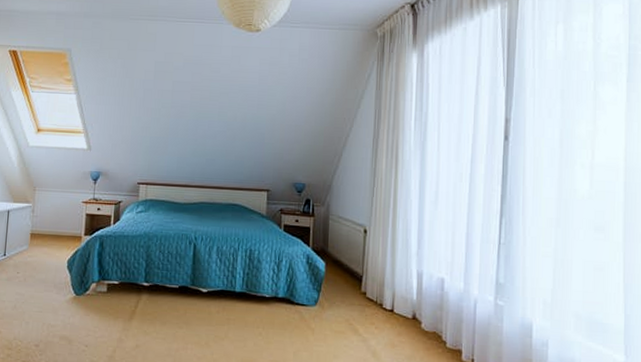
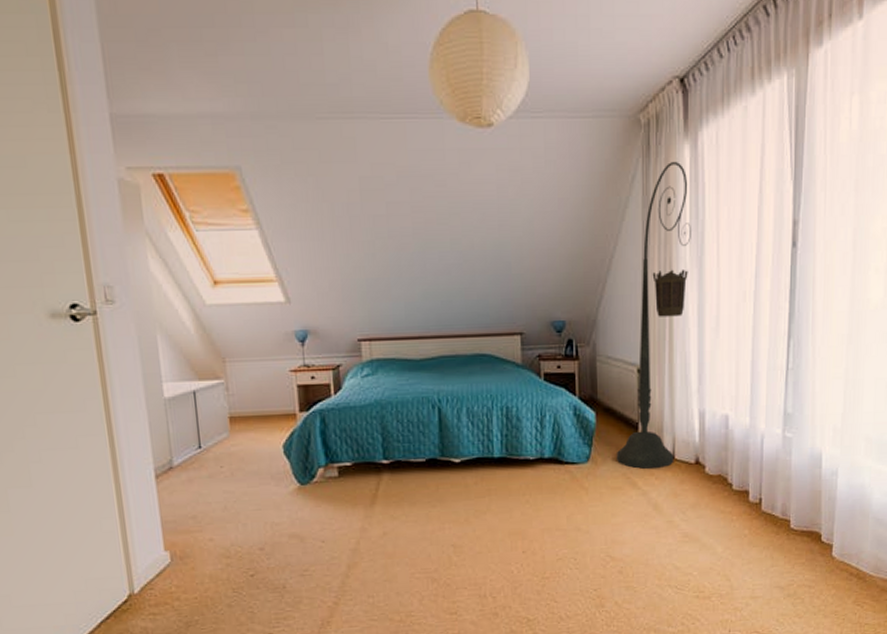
floor lamp: none [340,65,416,319] -> present [616,161,691,469]

